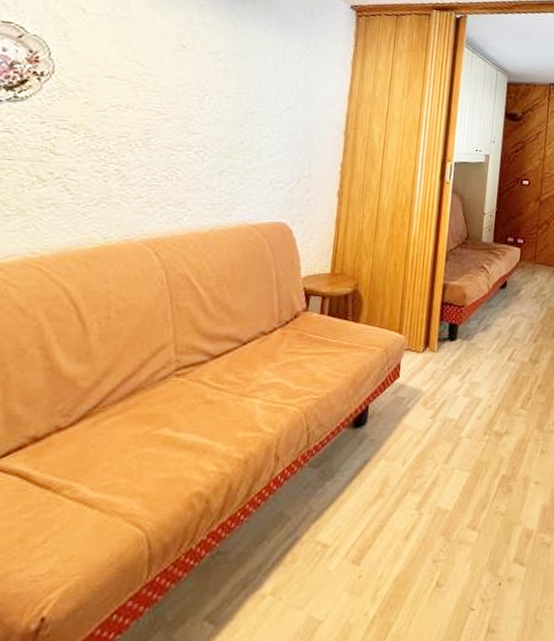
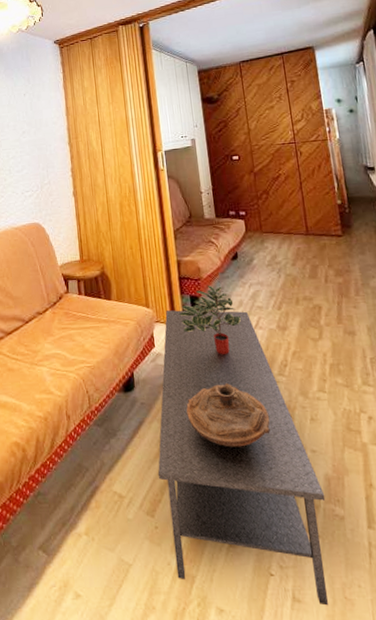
coffee table: none [372,338,538,632] -> present [157,310,329,606]
decorative bowl: none [419,417,504,484] -> present [186,383,271,448]
potted plant: none [434,314,496,387] -> present [179,285,241,354]

